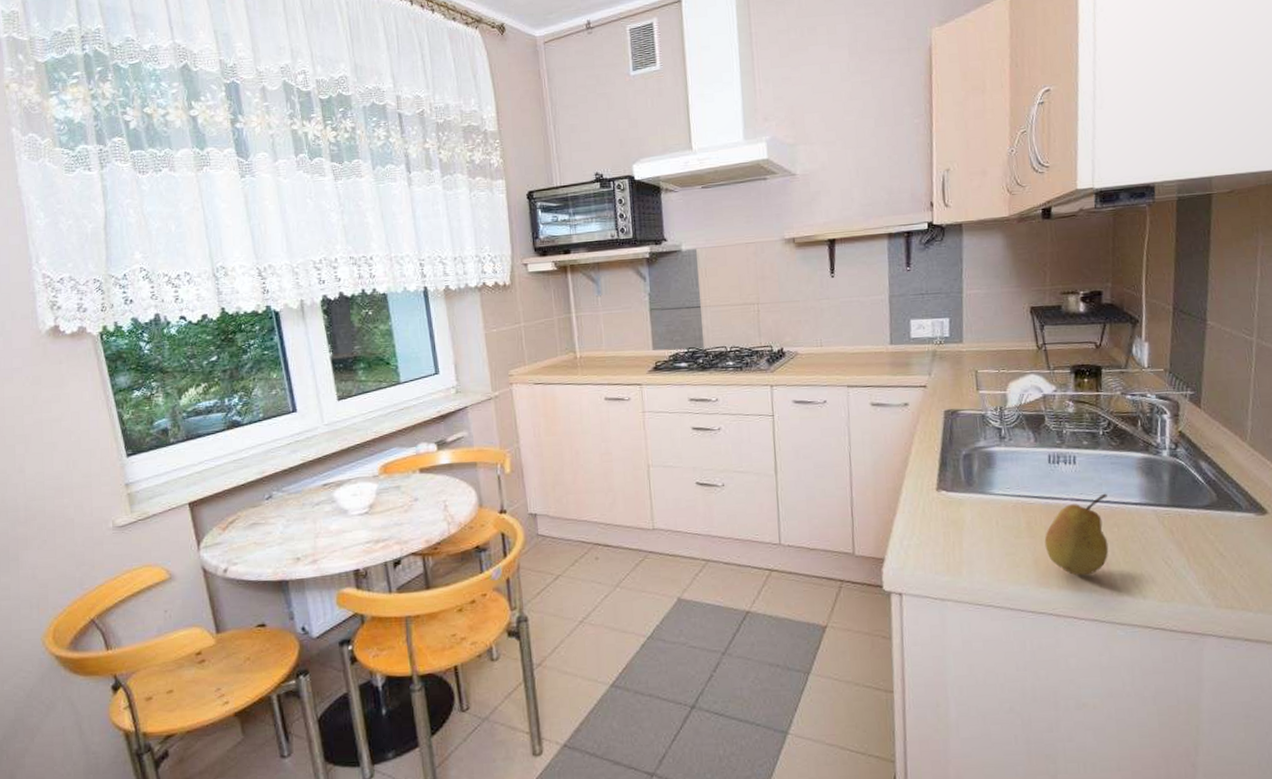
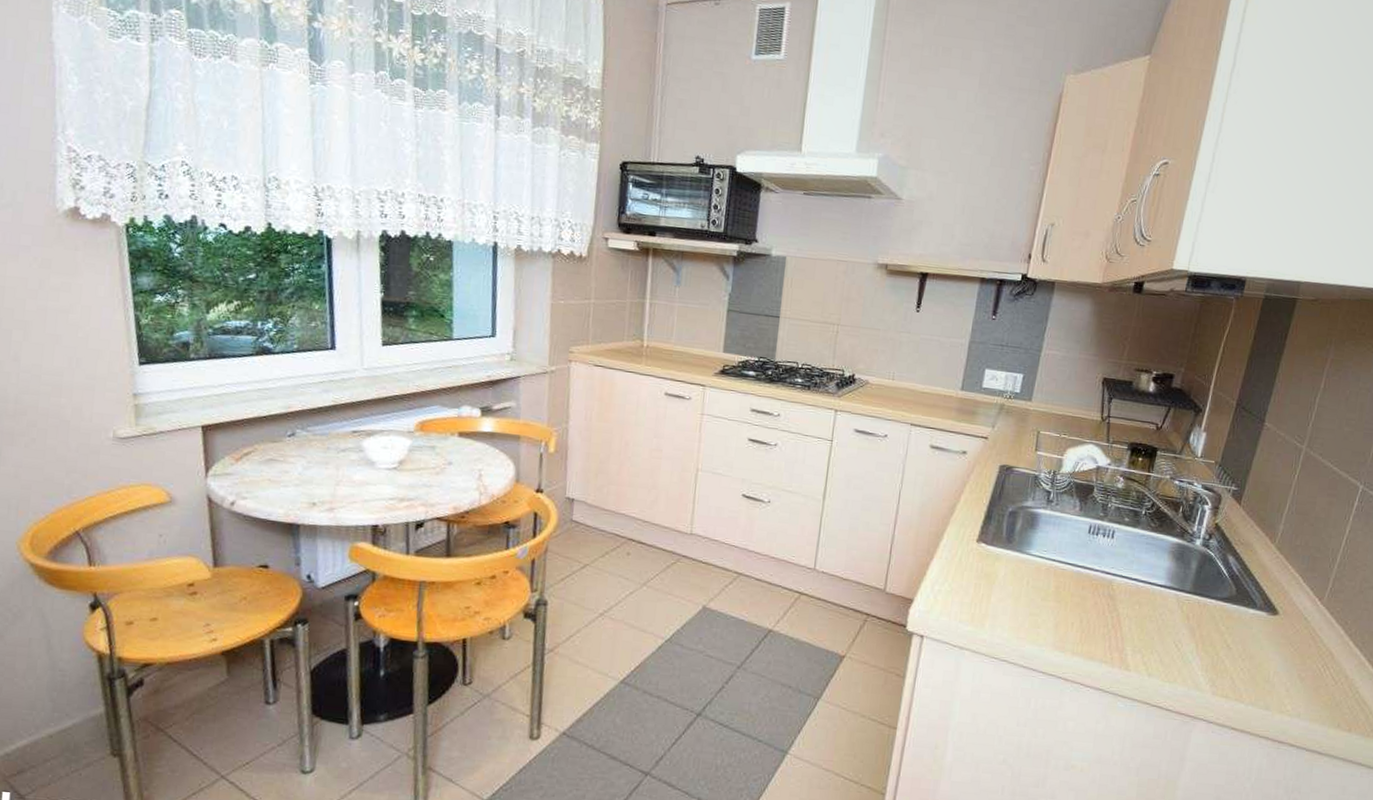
fruit: present [1044,493,1109,576] -> none [1068,571,1136,646]

